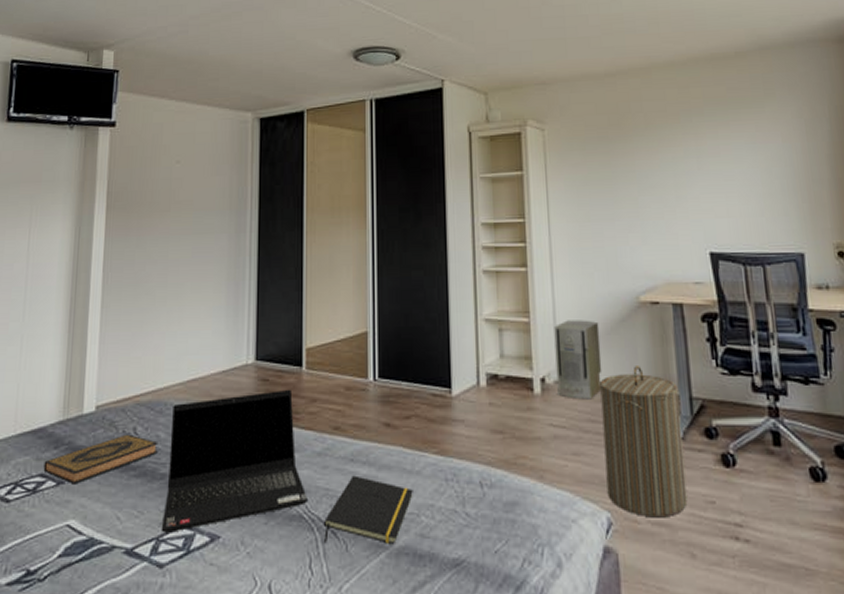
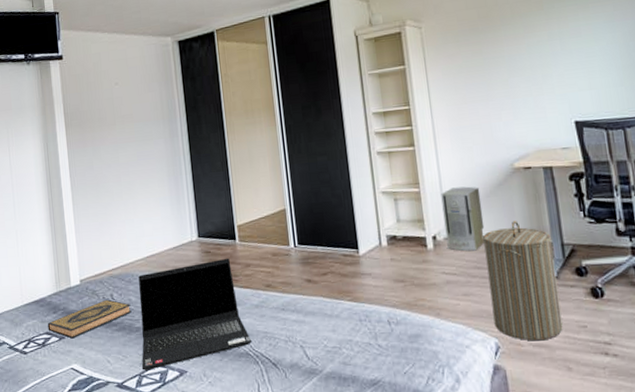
notepad: present [324,475,413,544] -> none [266,321,335,373]

